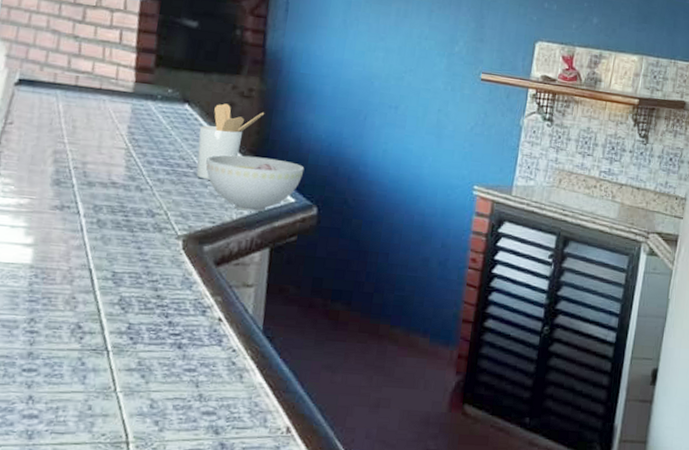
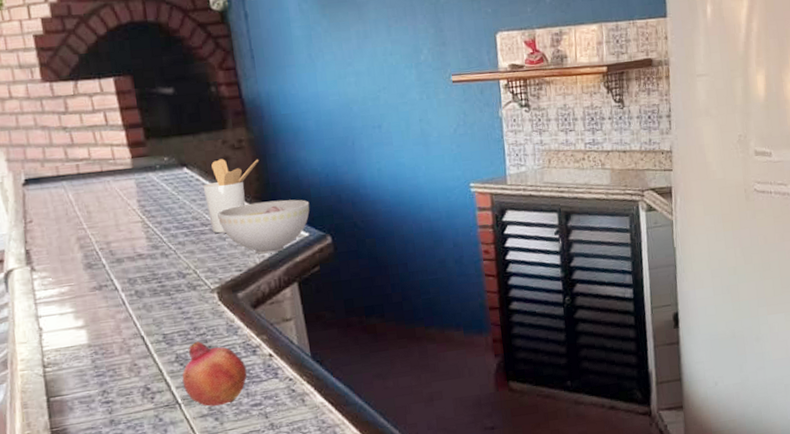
fruit: none [118,287,191,363] -> present [182,341,247,407]

